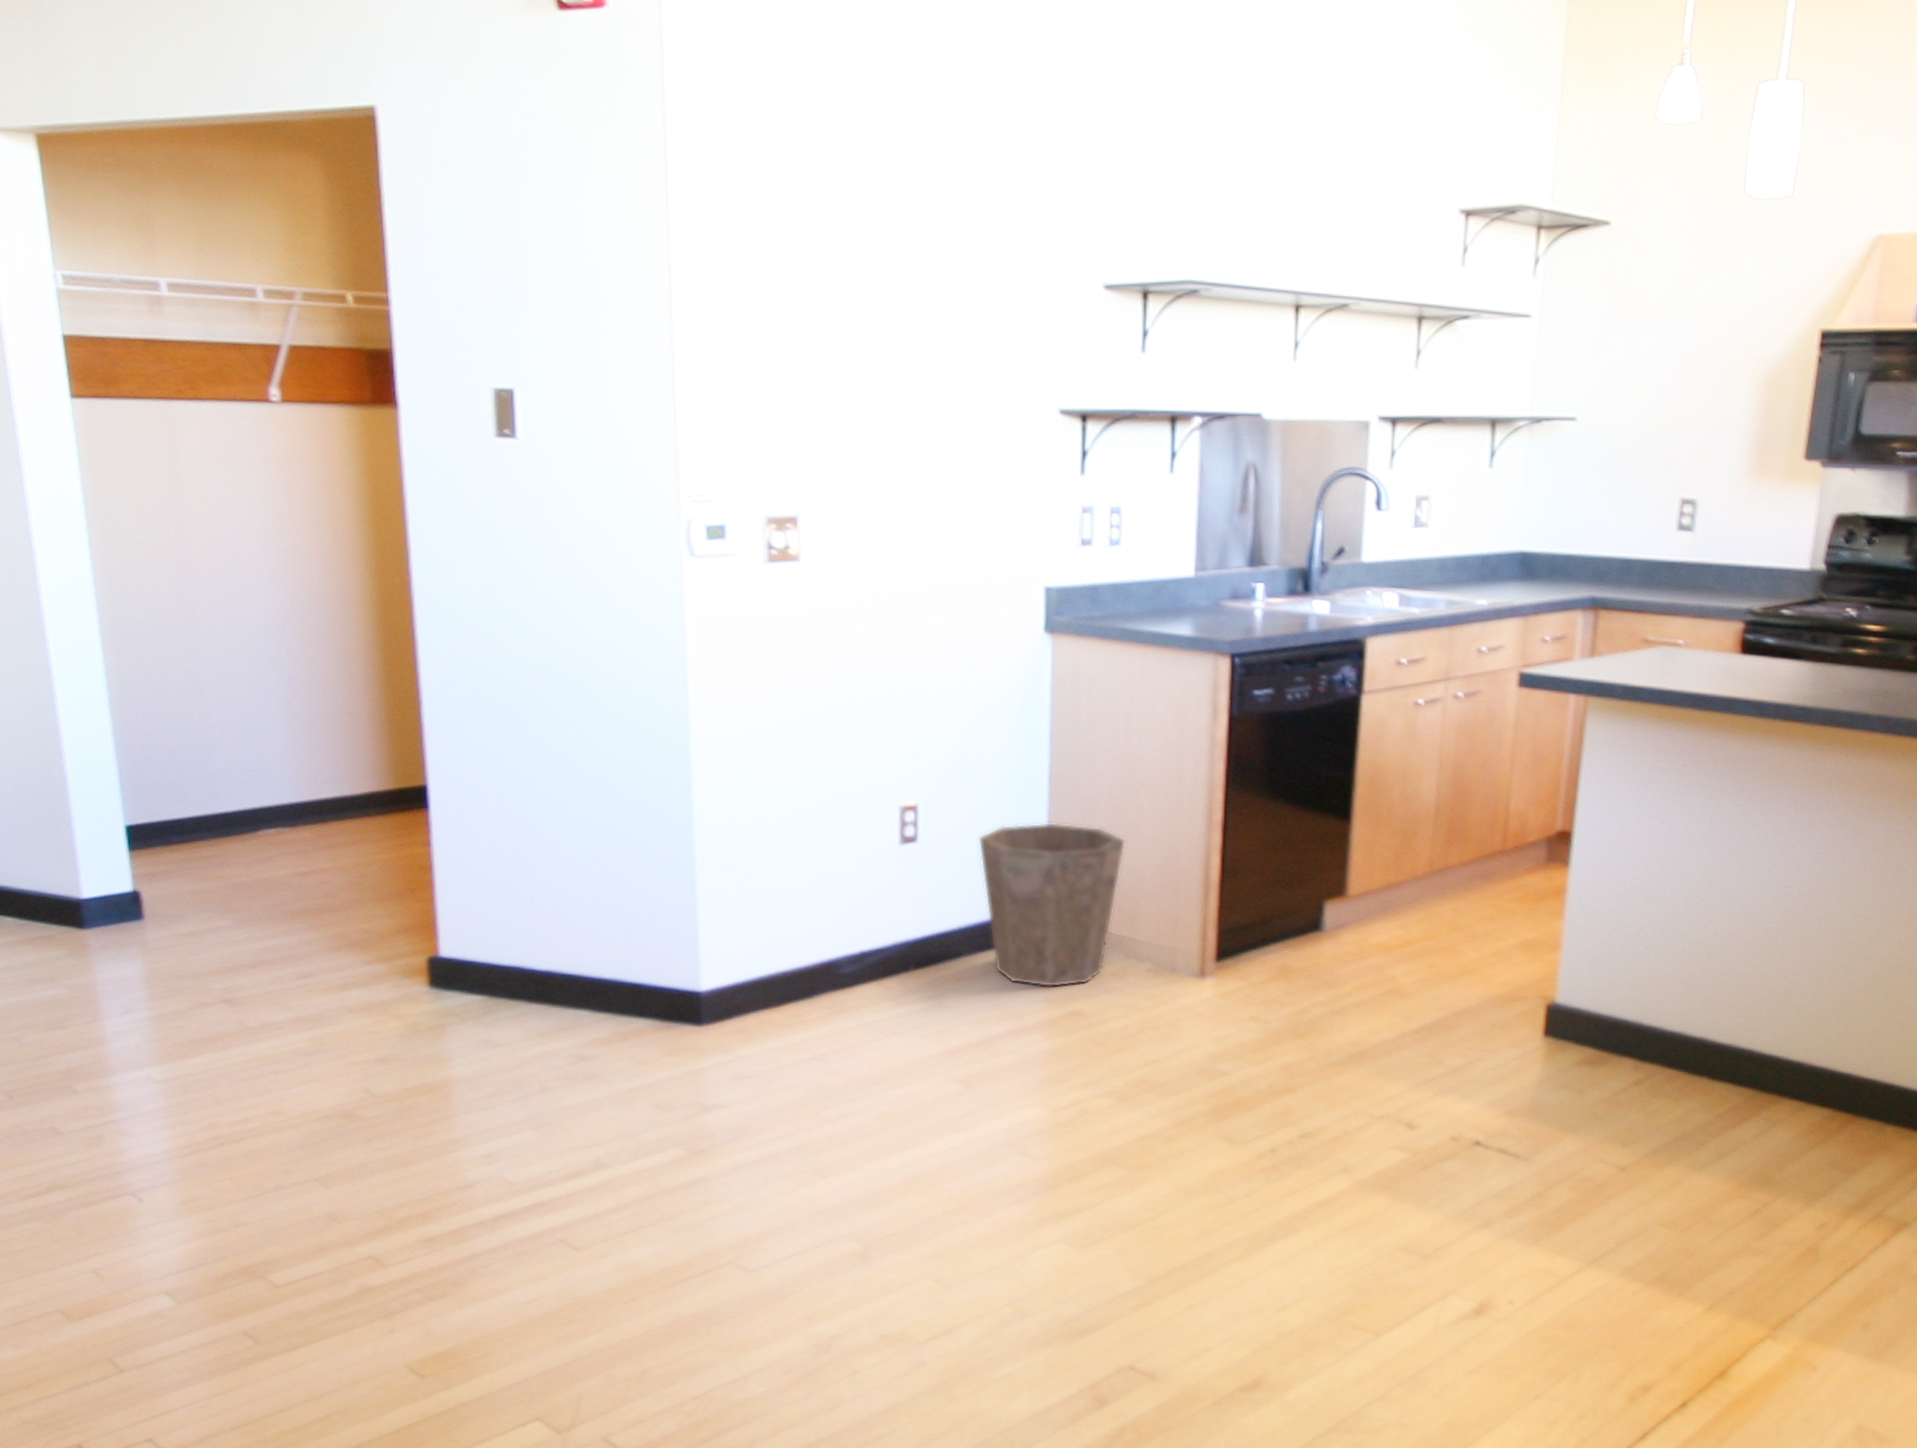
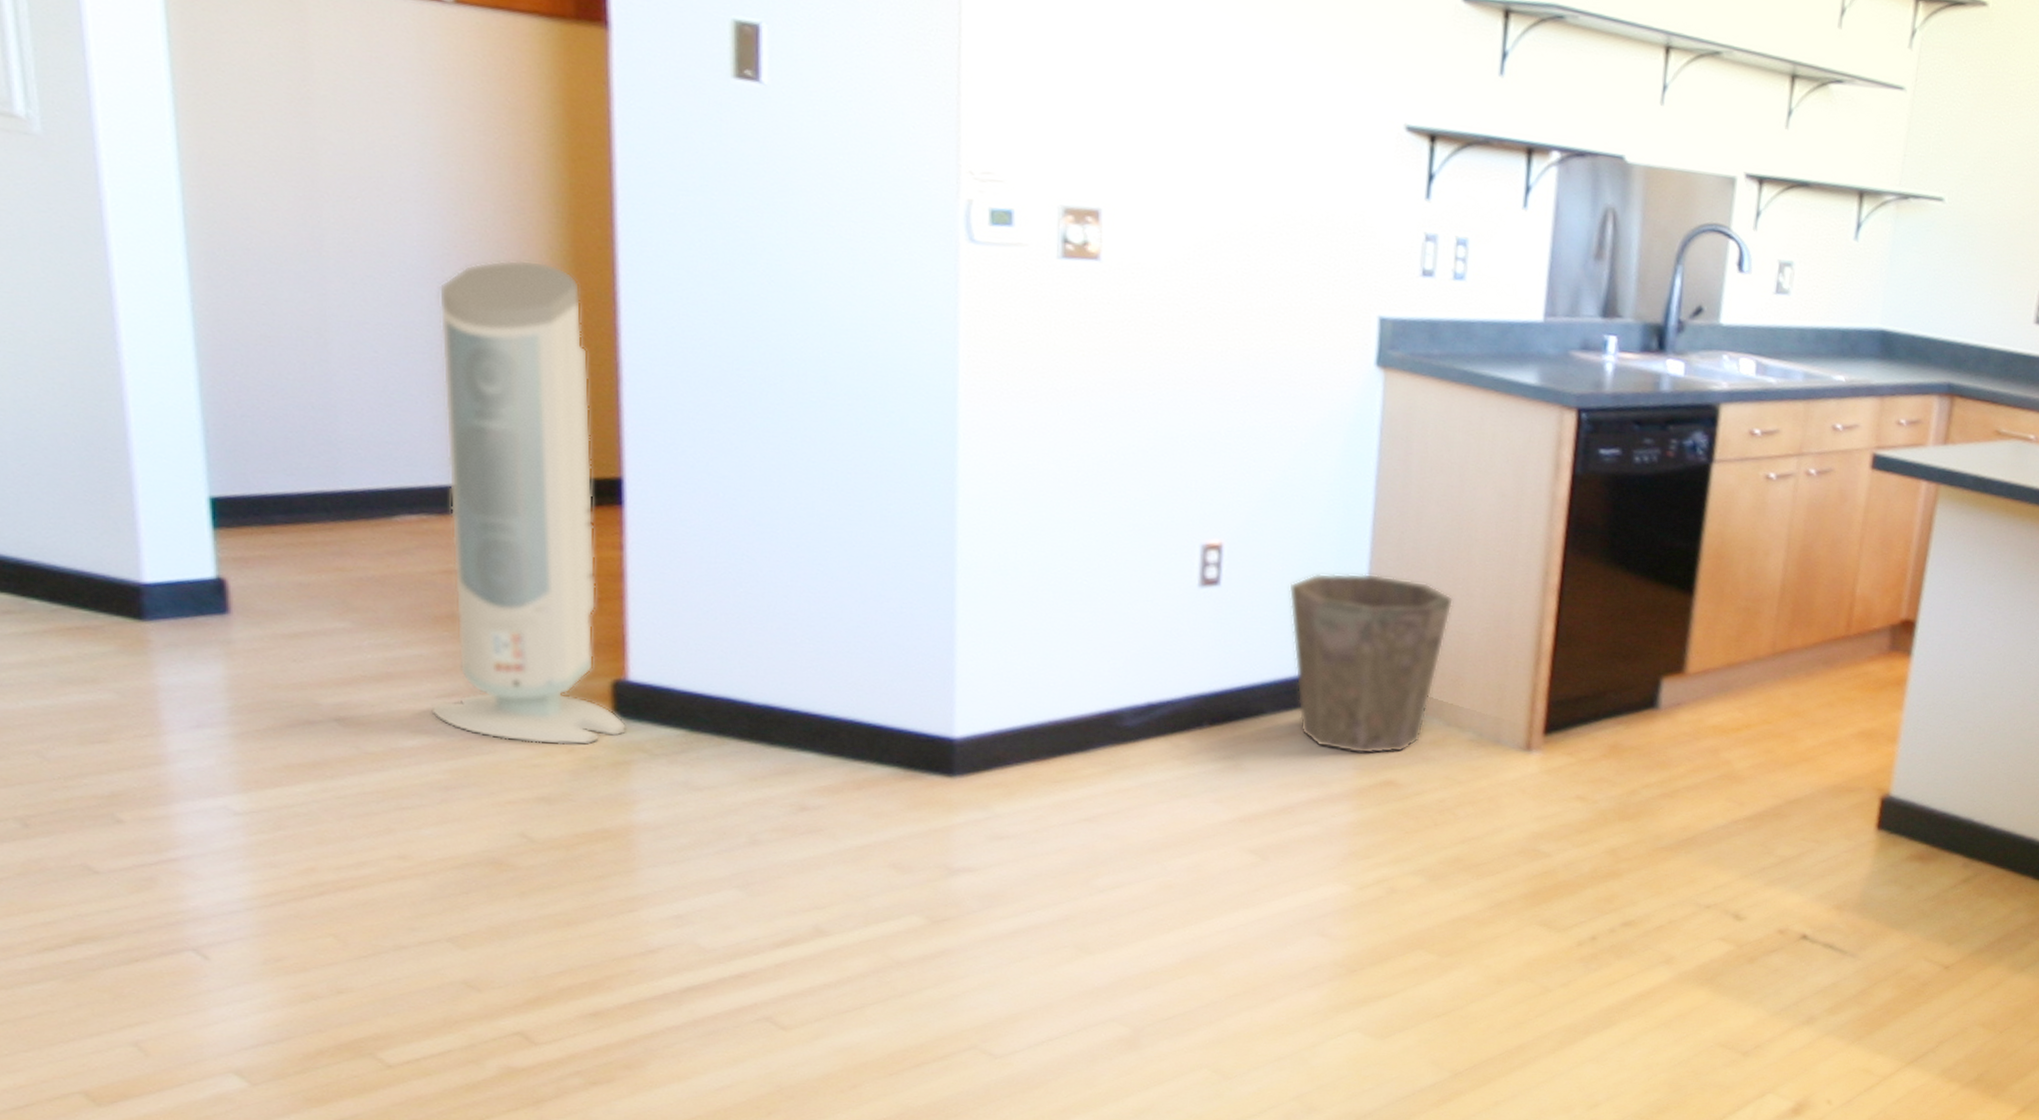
air purifier: none [281,609,441,1014] -> present [430,259,628,746]

